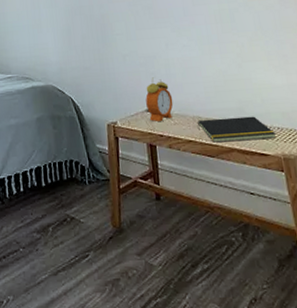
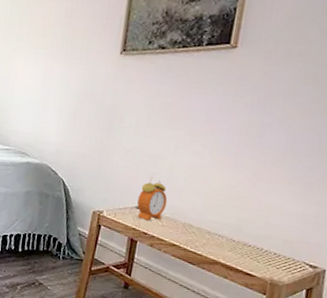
notepad: present [197,116,277,143] -> none [185,228,271,262]

